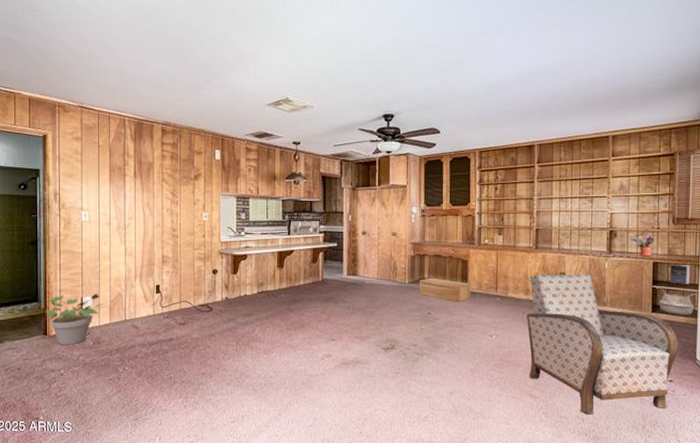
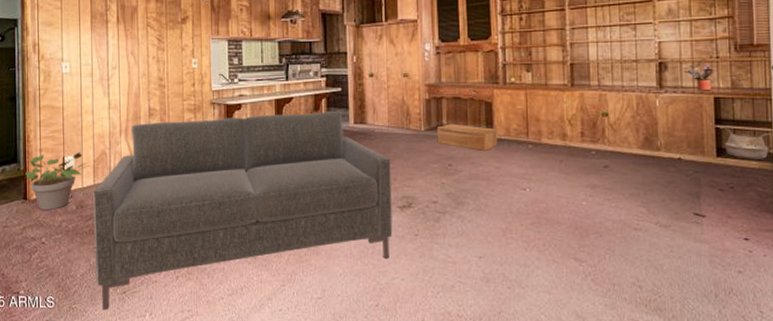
sofa: none [109,264,378,435] -> present [93,112,393,311]
armchair: present [526,274,678,415] -> none [565,114,753,282]
books: present [670,262,690,284] -> none [735,97,761,123]

